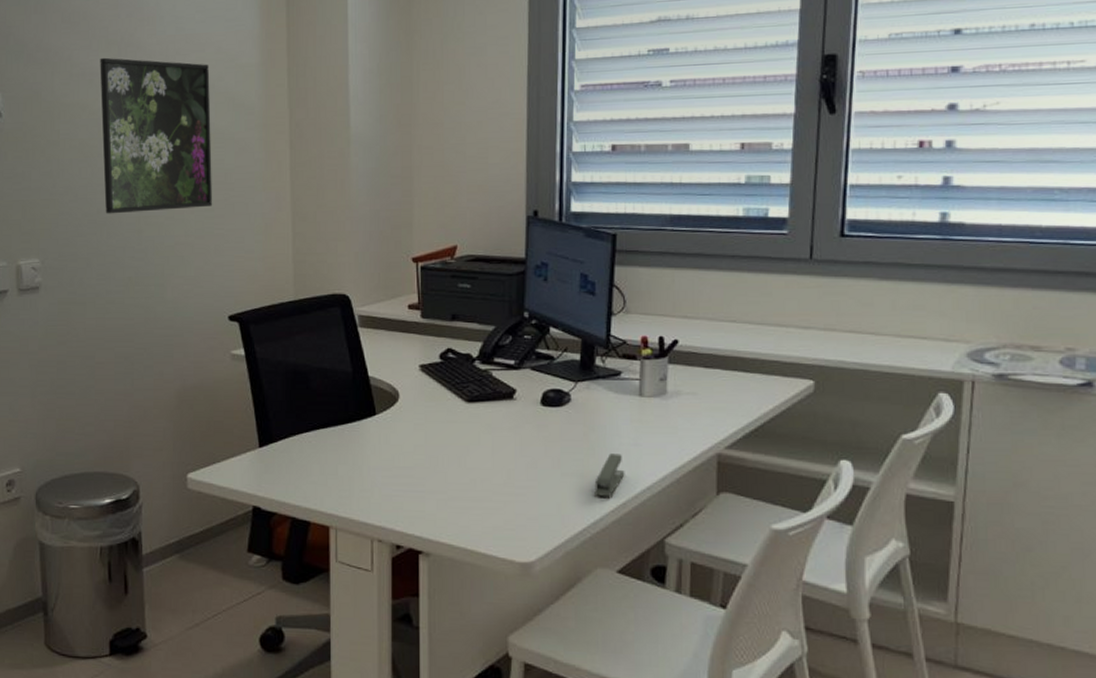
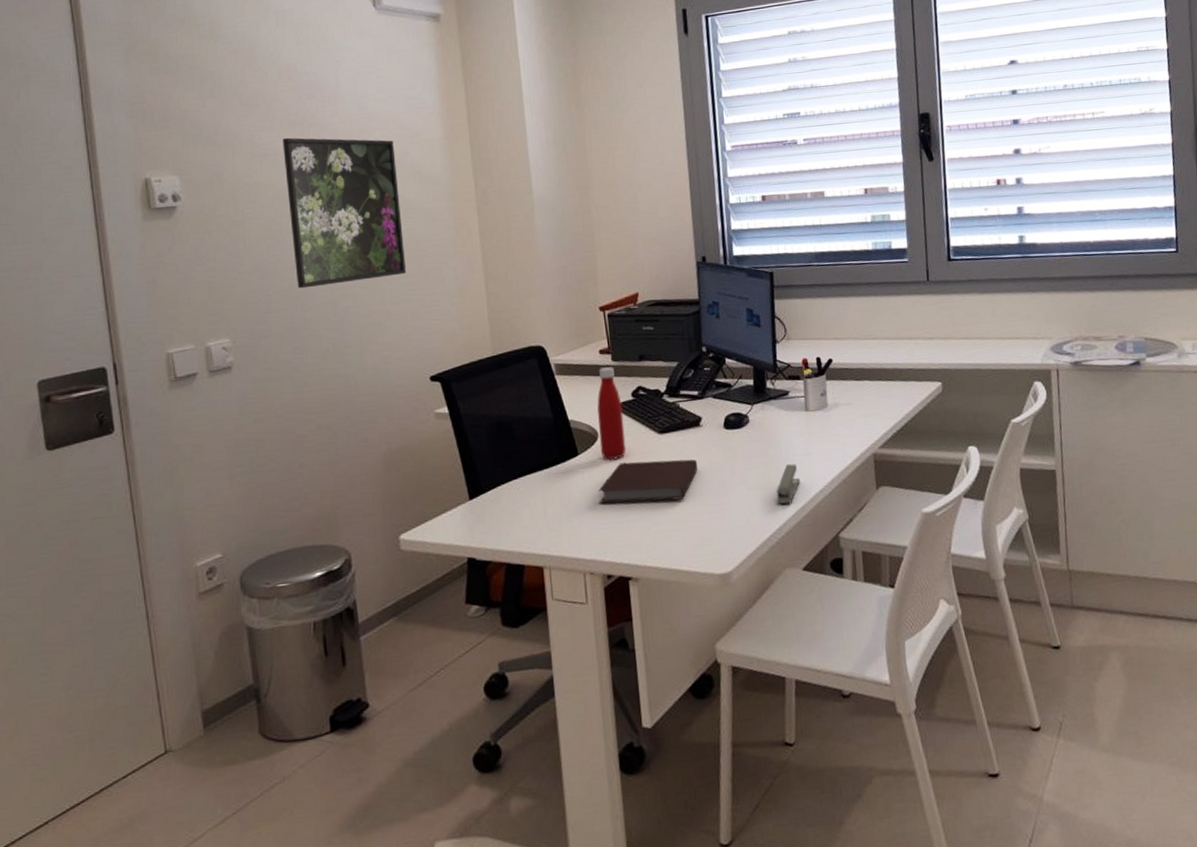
notebook: none [395,428,507,476] -> present [599,459,698,504]
bottle: none [400,324,429,424] -> present [597,367,627,460]

